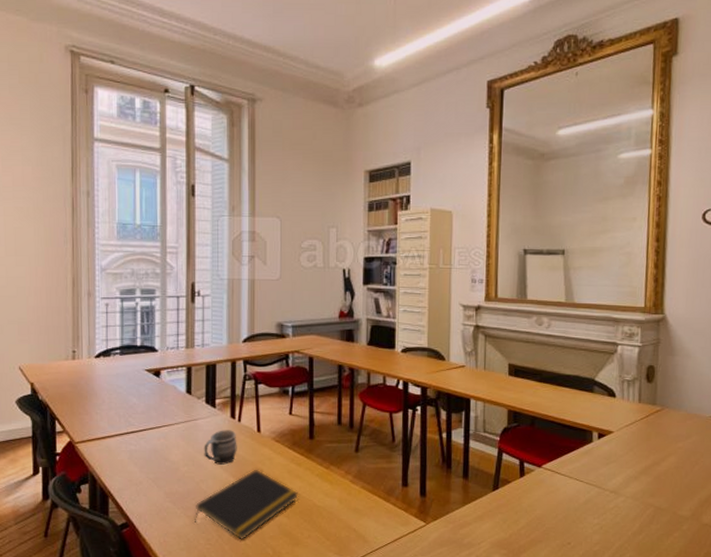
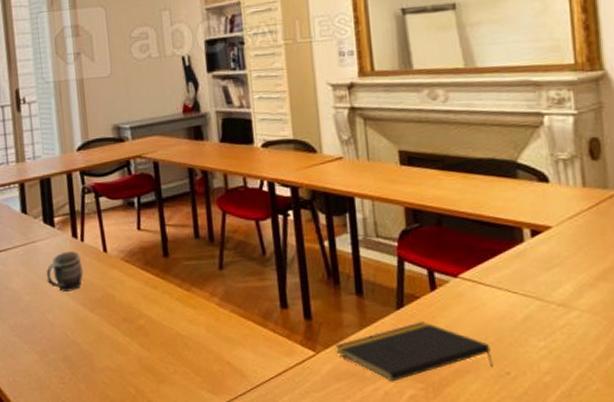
notepad: present [195,469,299,540] -> none [43,294,159,378]
notepad: none [442,501,559,548] -> present [336,321,493,382]

